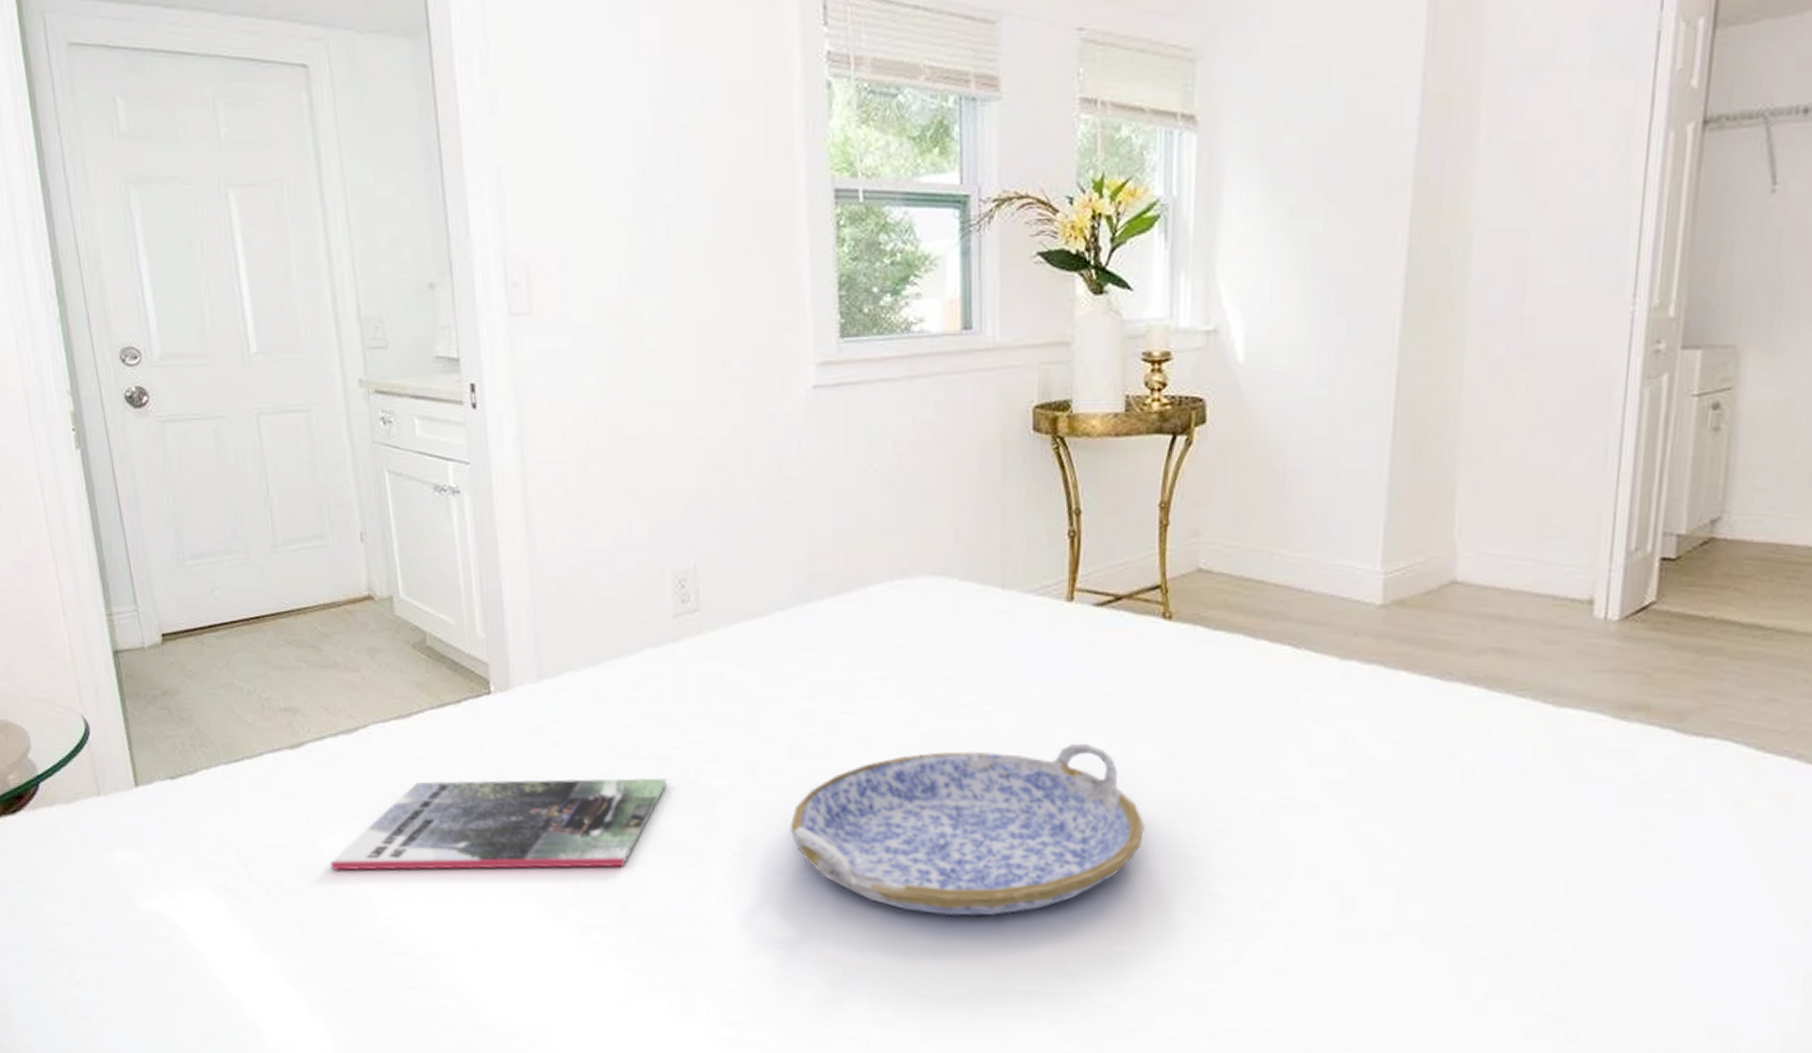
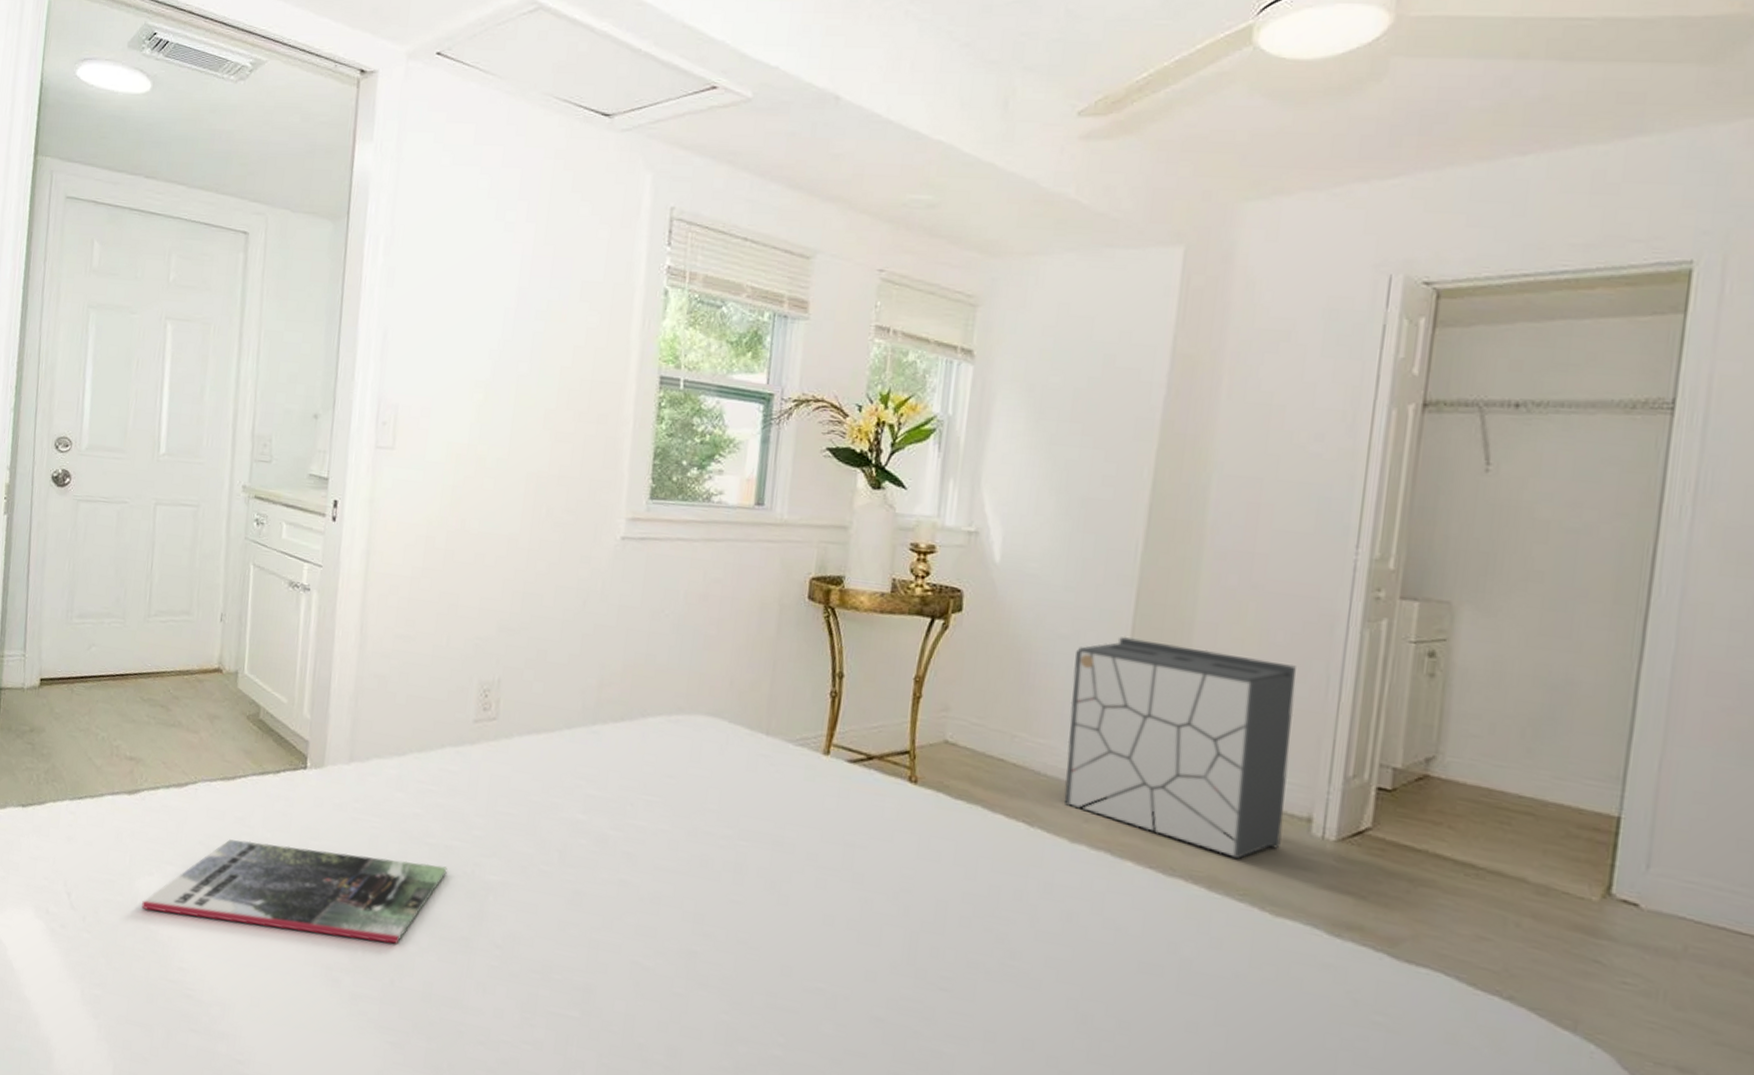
serving tray: present [790,743,1145,917] -> none [550,876,876,1042]
air purifier: none [1331,428,1573,652] -> present [1064,636,1296,859]

